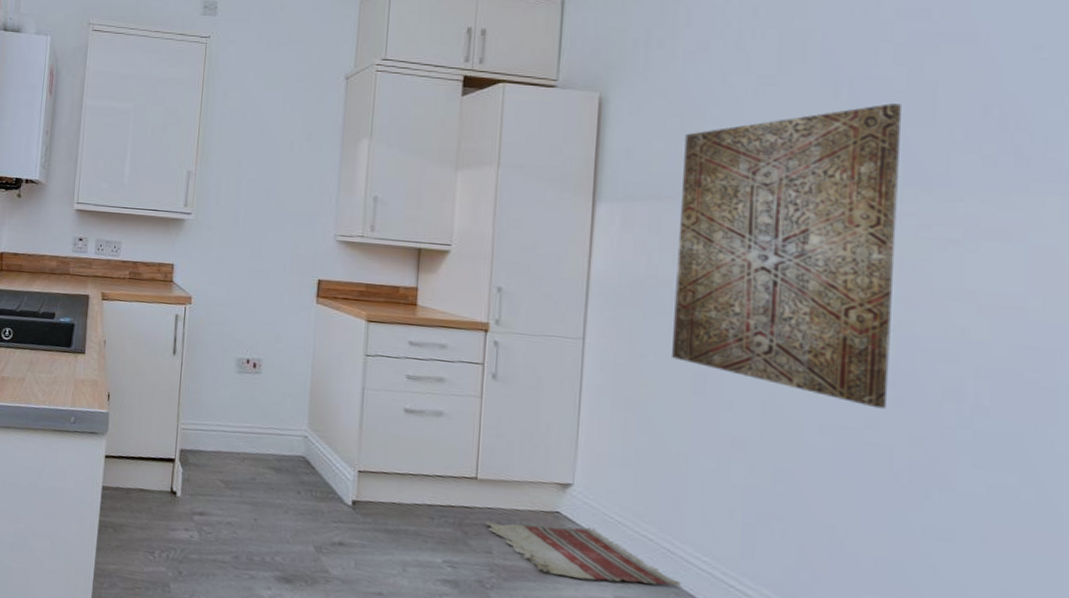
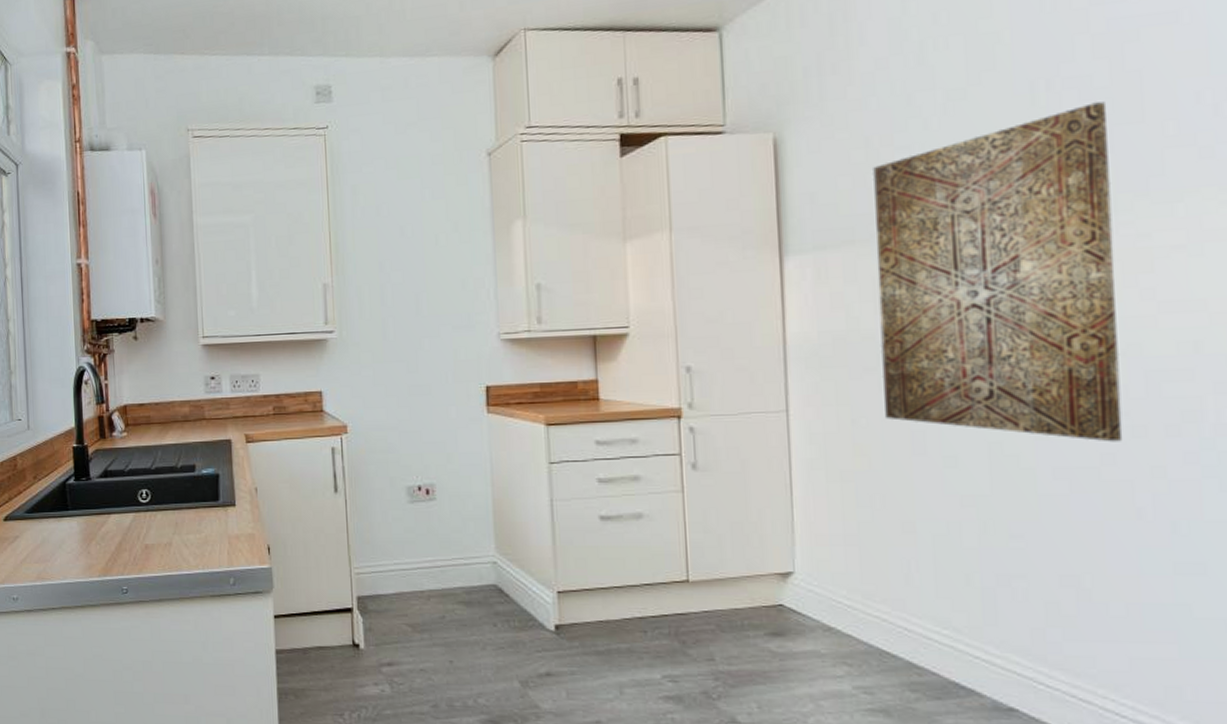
rug: present [485,521,681,586] -> none [703,616,922,674]

